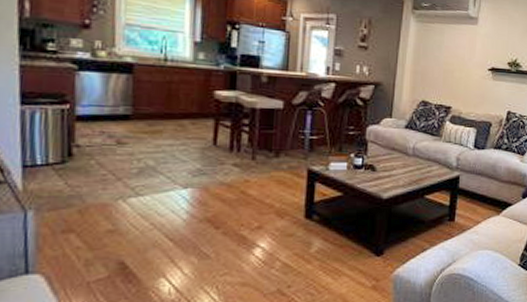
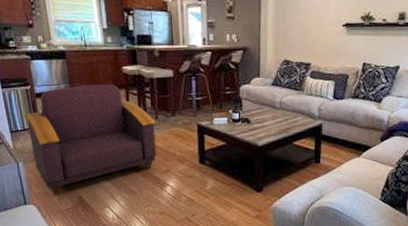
armchair: none [50,109,252,260] -> present [24,84,157,196]

